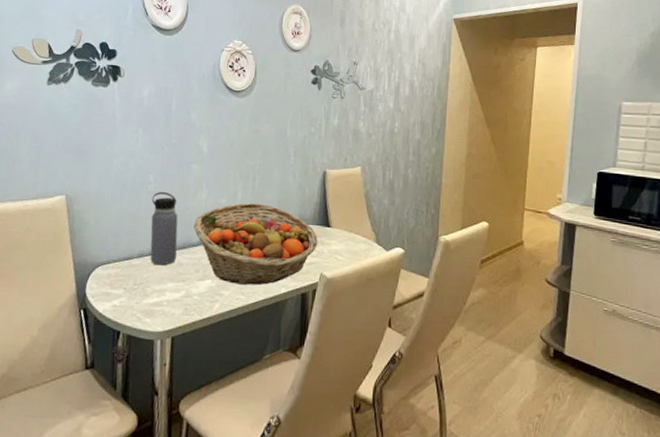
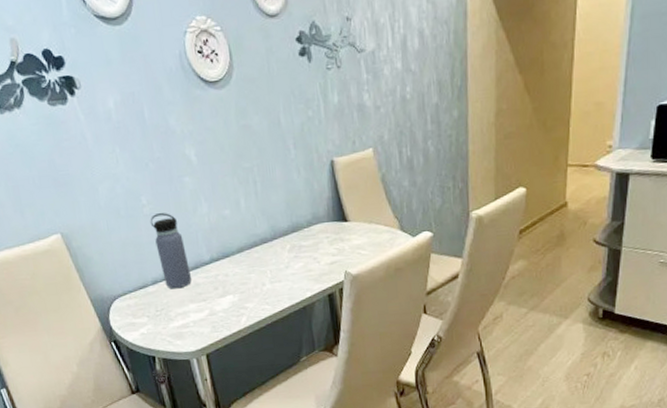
fruit basket: present [193,203,318,286] -> none [200,208,337,296]

